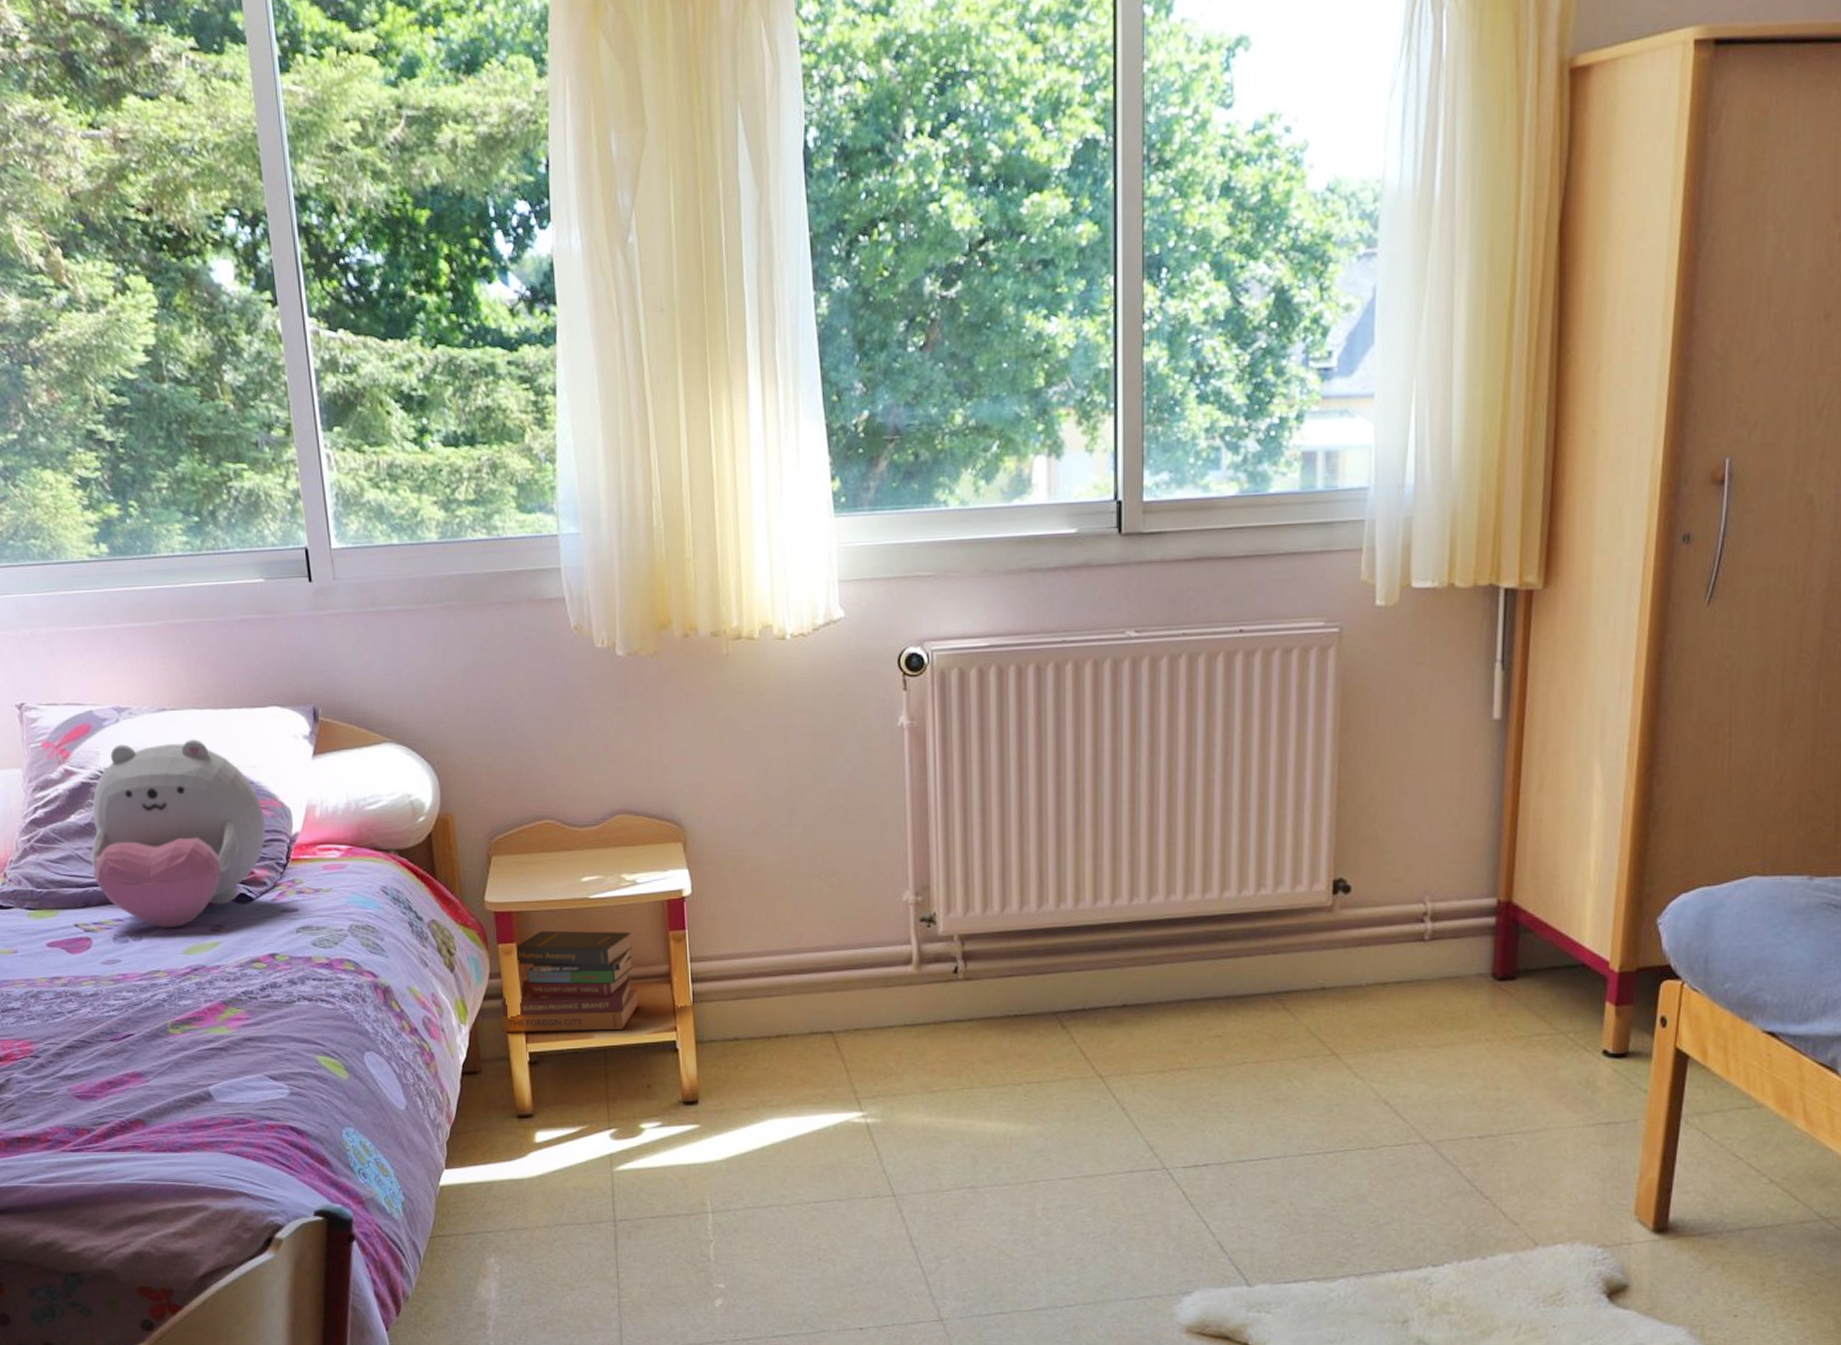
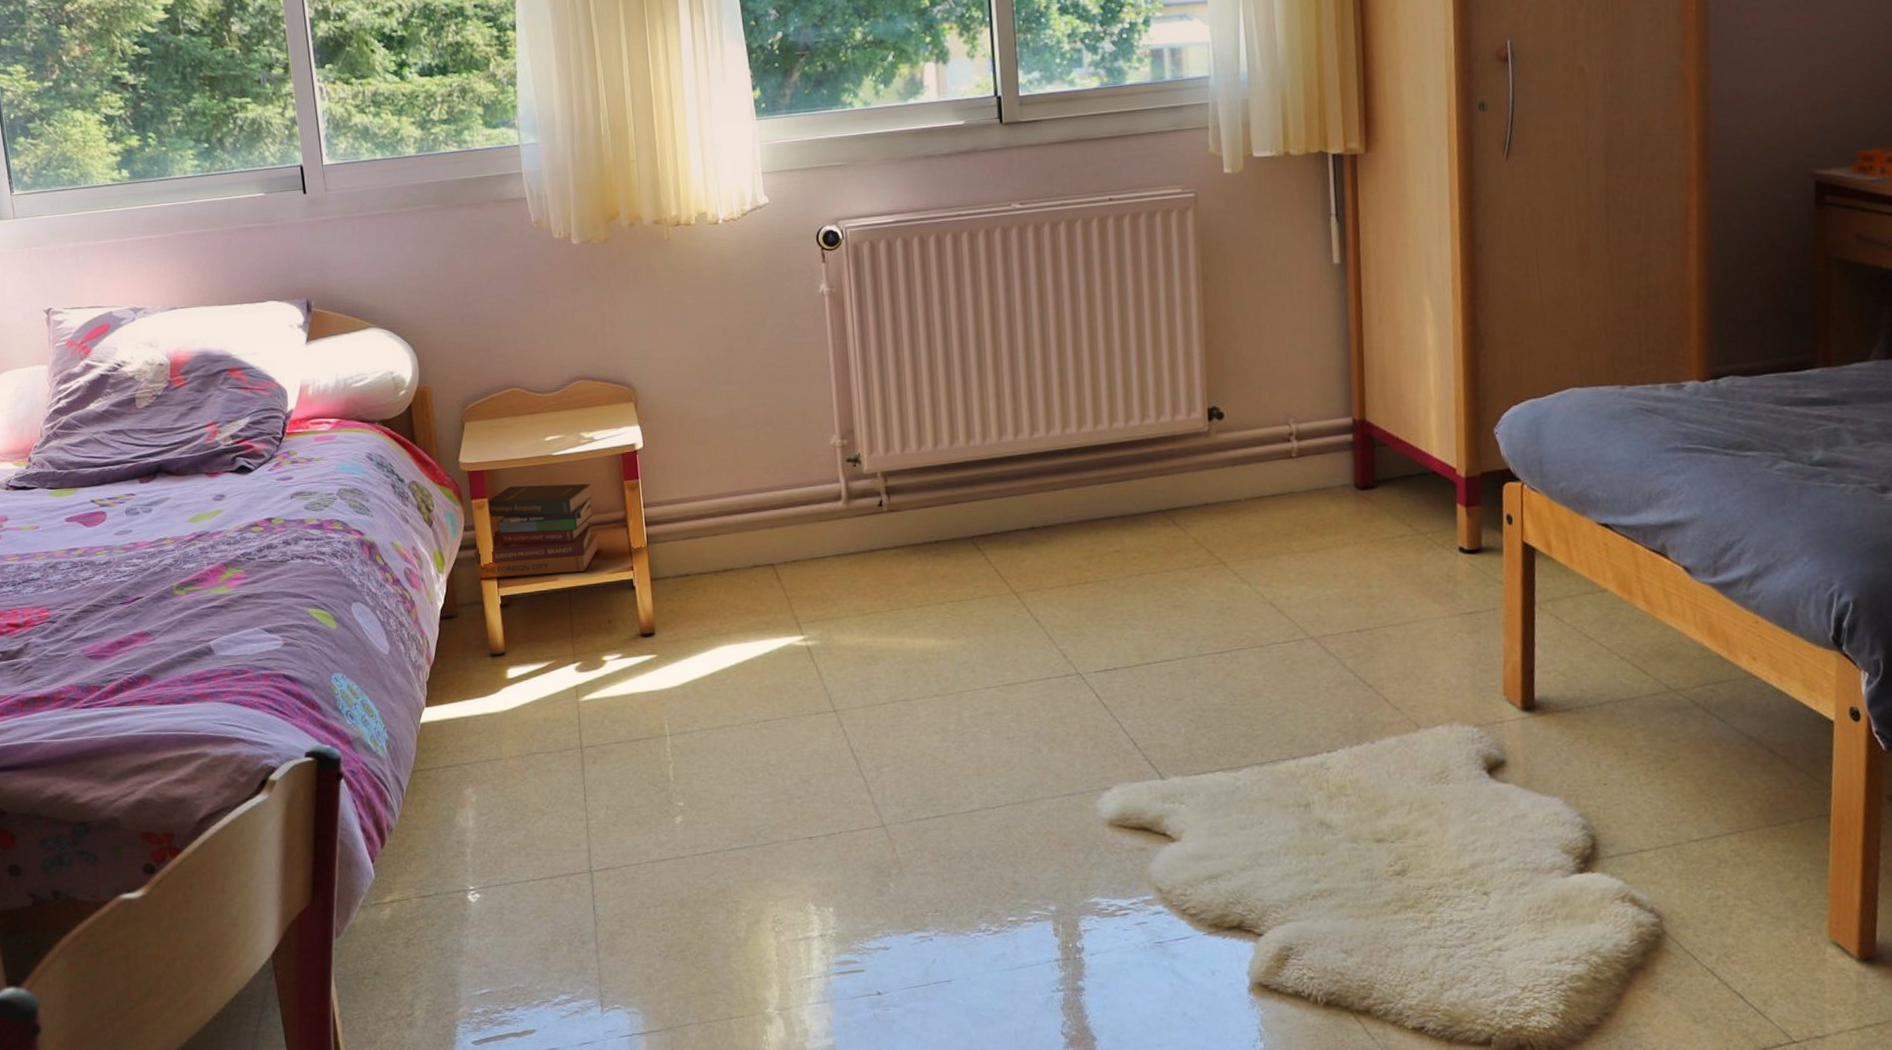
plush toy: present [90,739,266,928] -> none [107,332,264,500]

